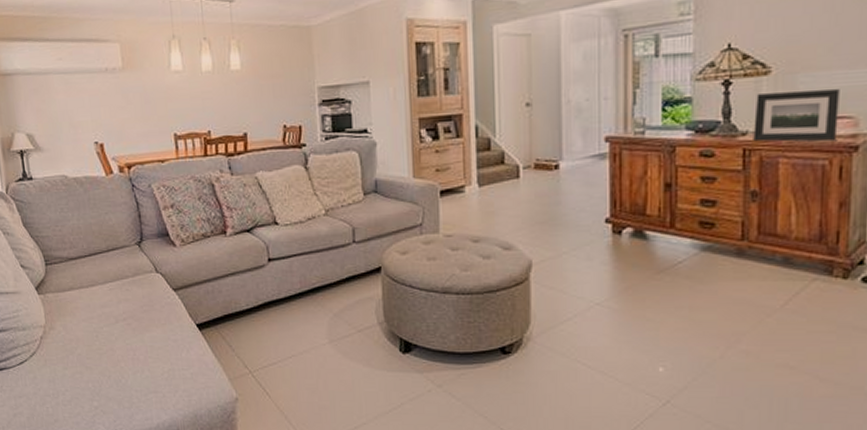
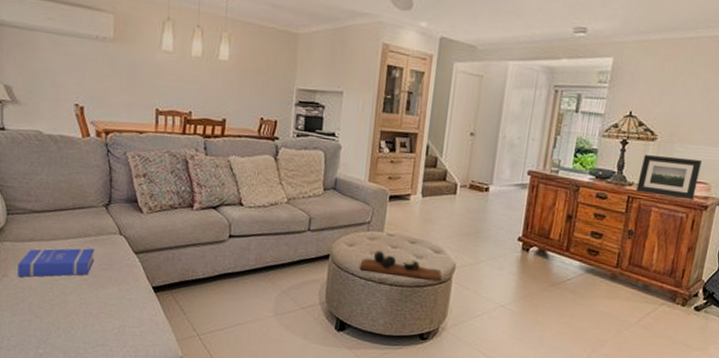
book: none [62,290,135,328] -> present [18,248,95,277]
decorative tray: none [417,254,518,284] -> present [359,250,442,282]

